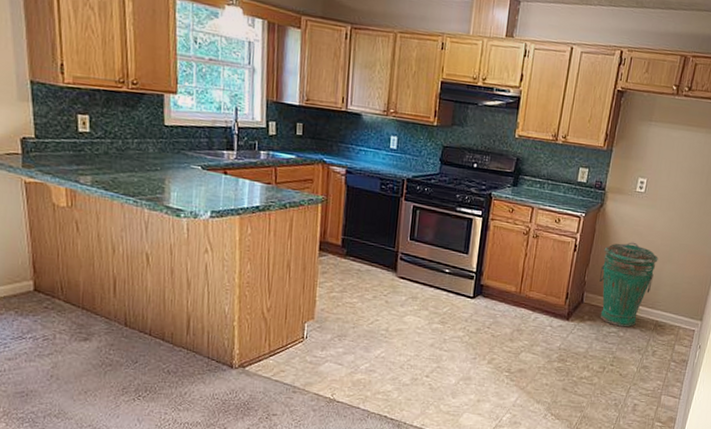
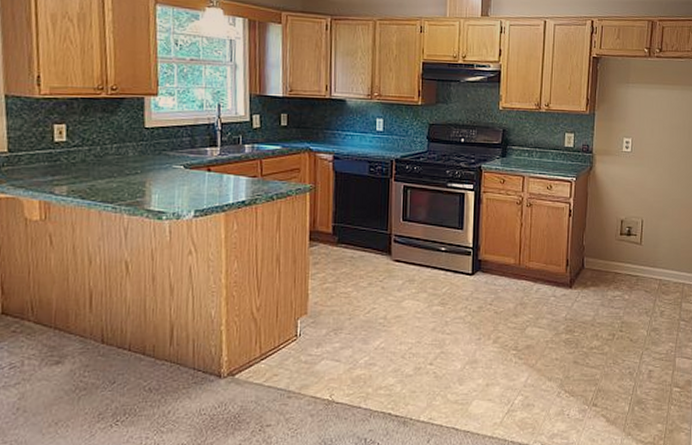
trash can: present [600,242,658,328] -> none [598,201,653,290]

